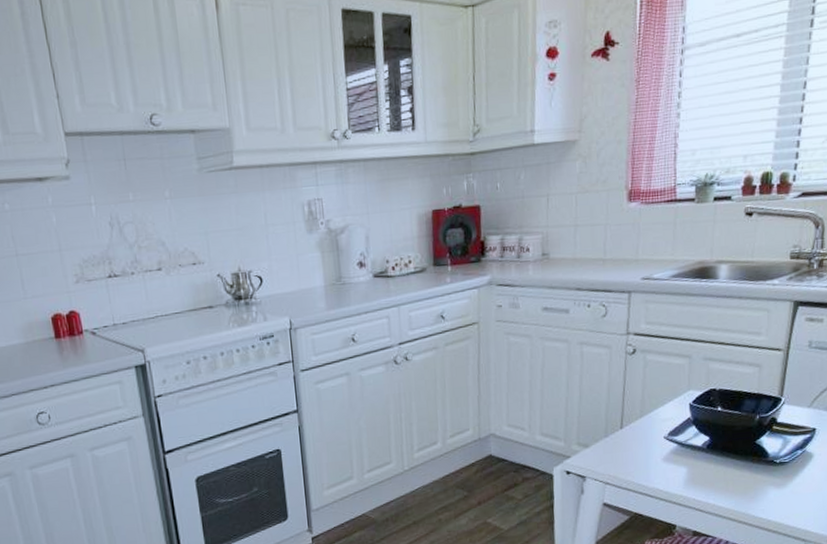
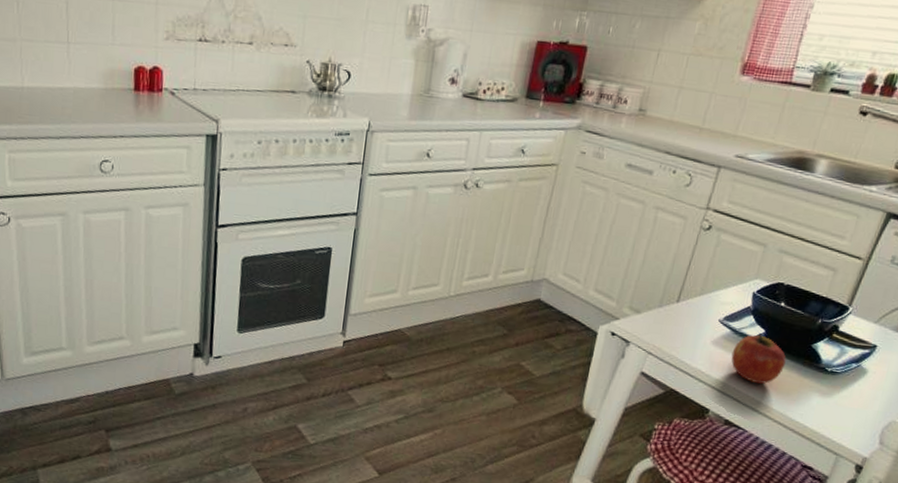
apple: none [683,441,736,490] -> present [731,333,786,384]

